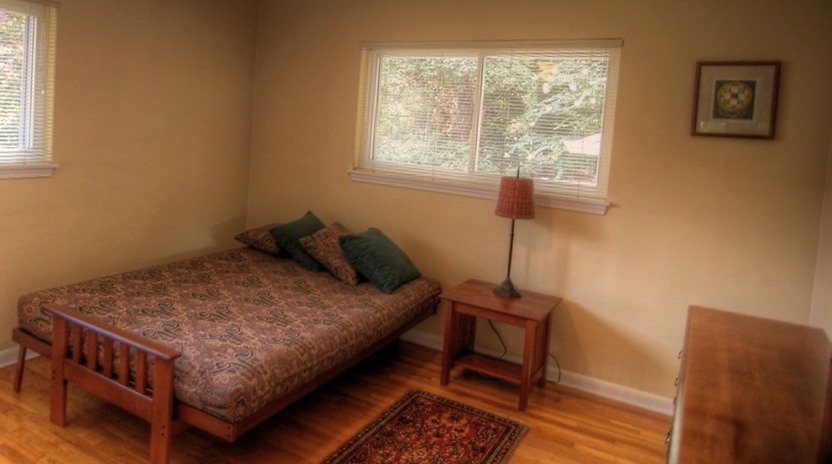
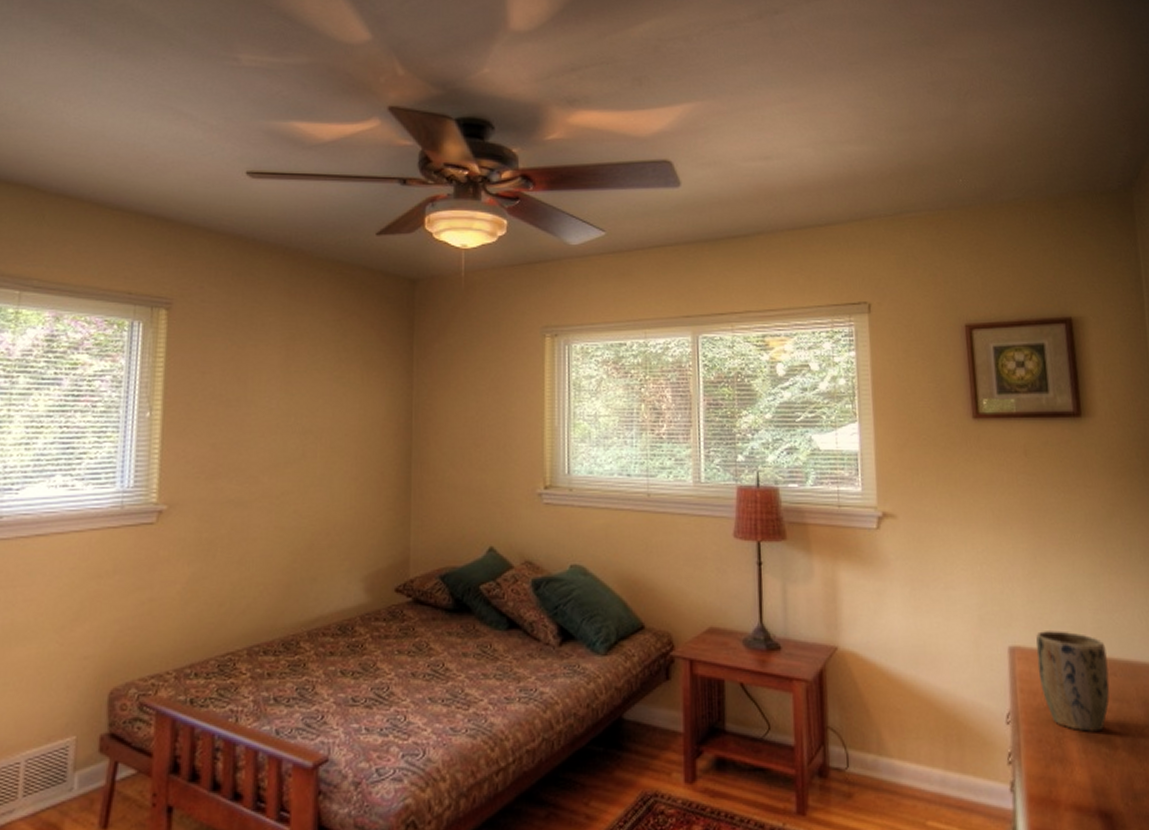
plant pot: none [707,296,760,367] -> present [1035,631,1110,732]

